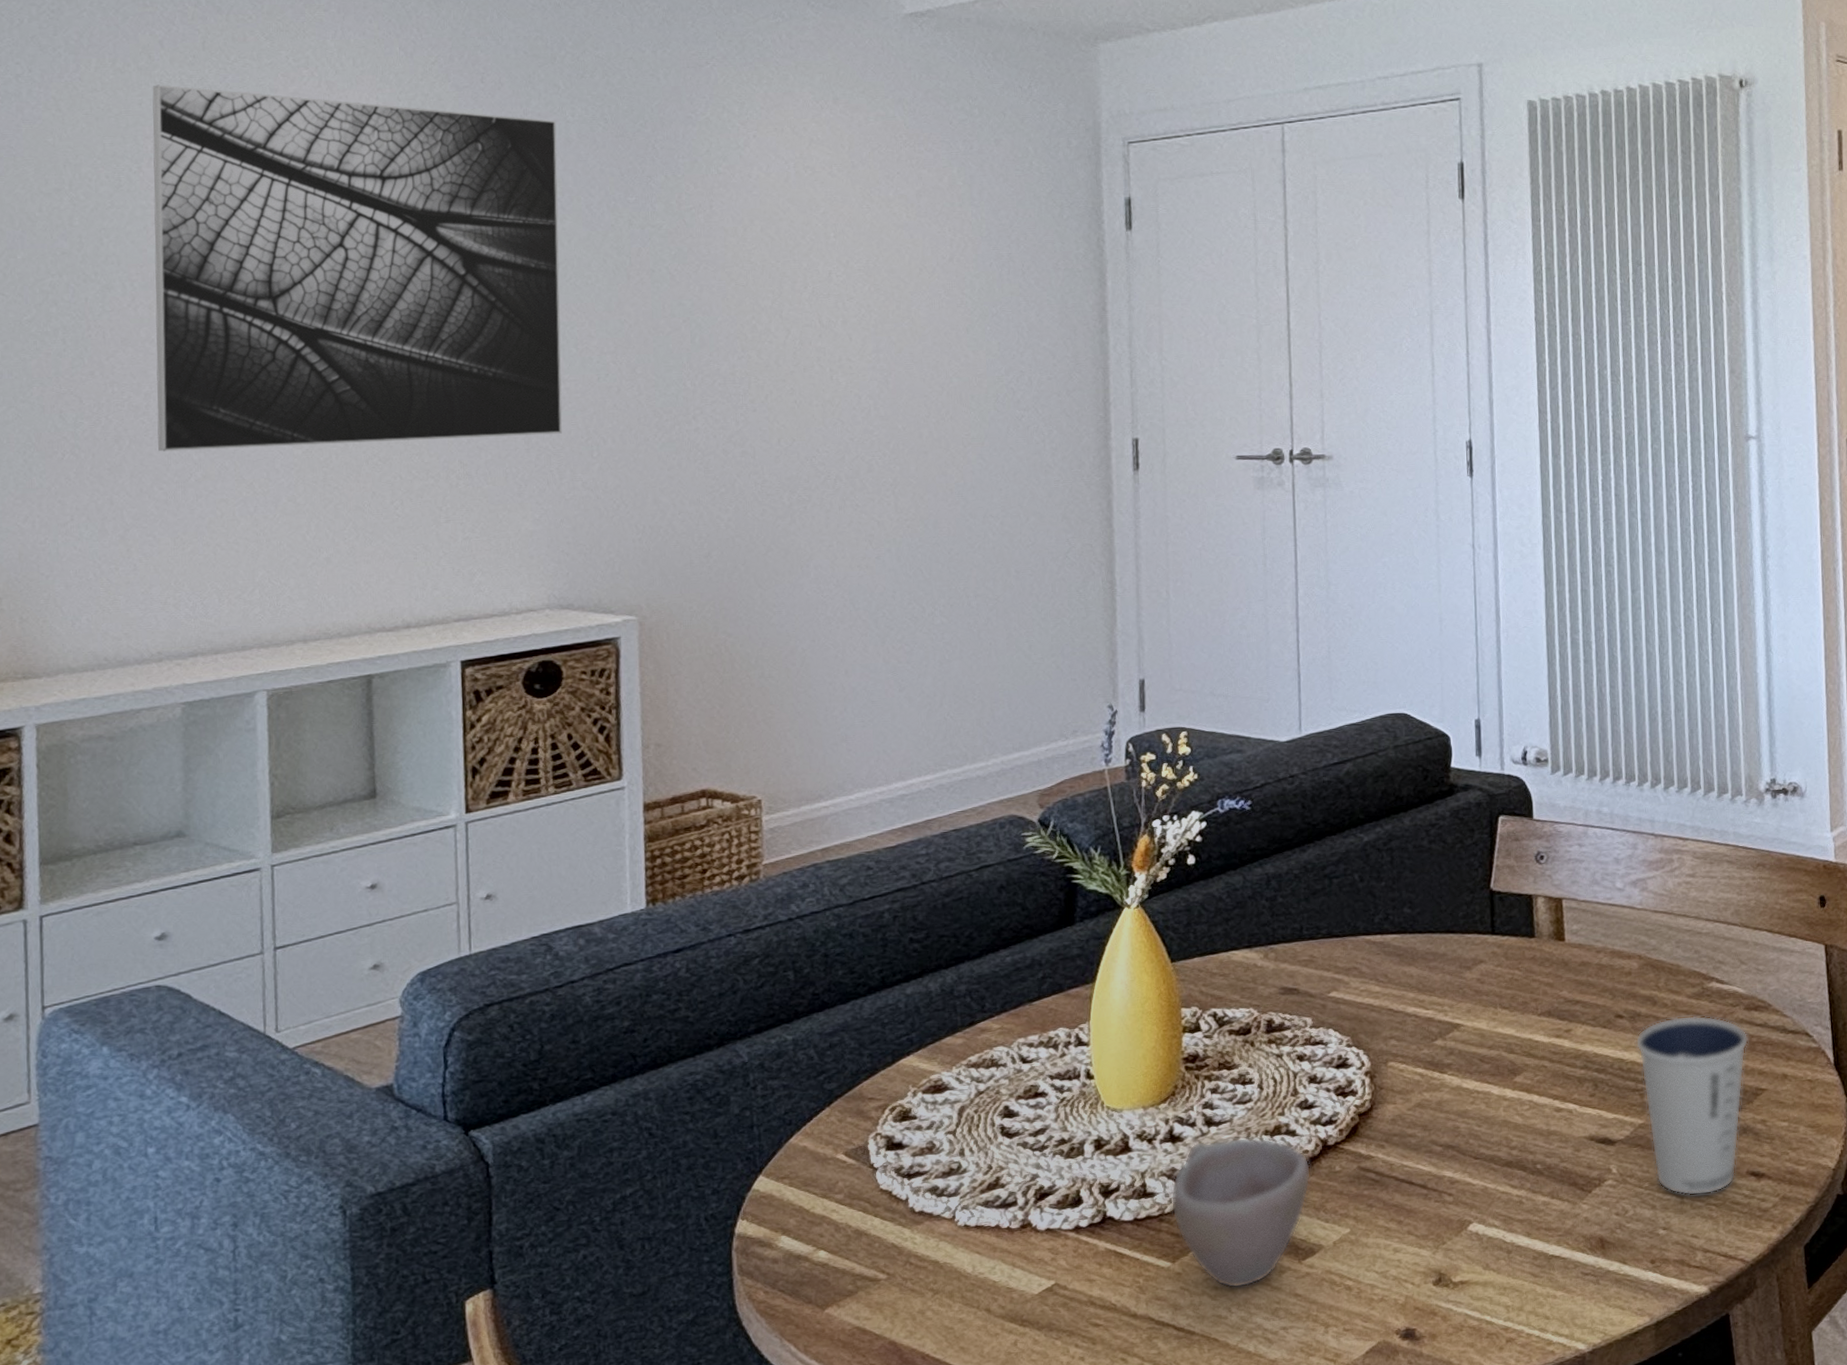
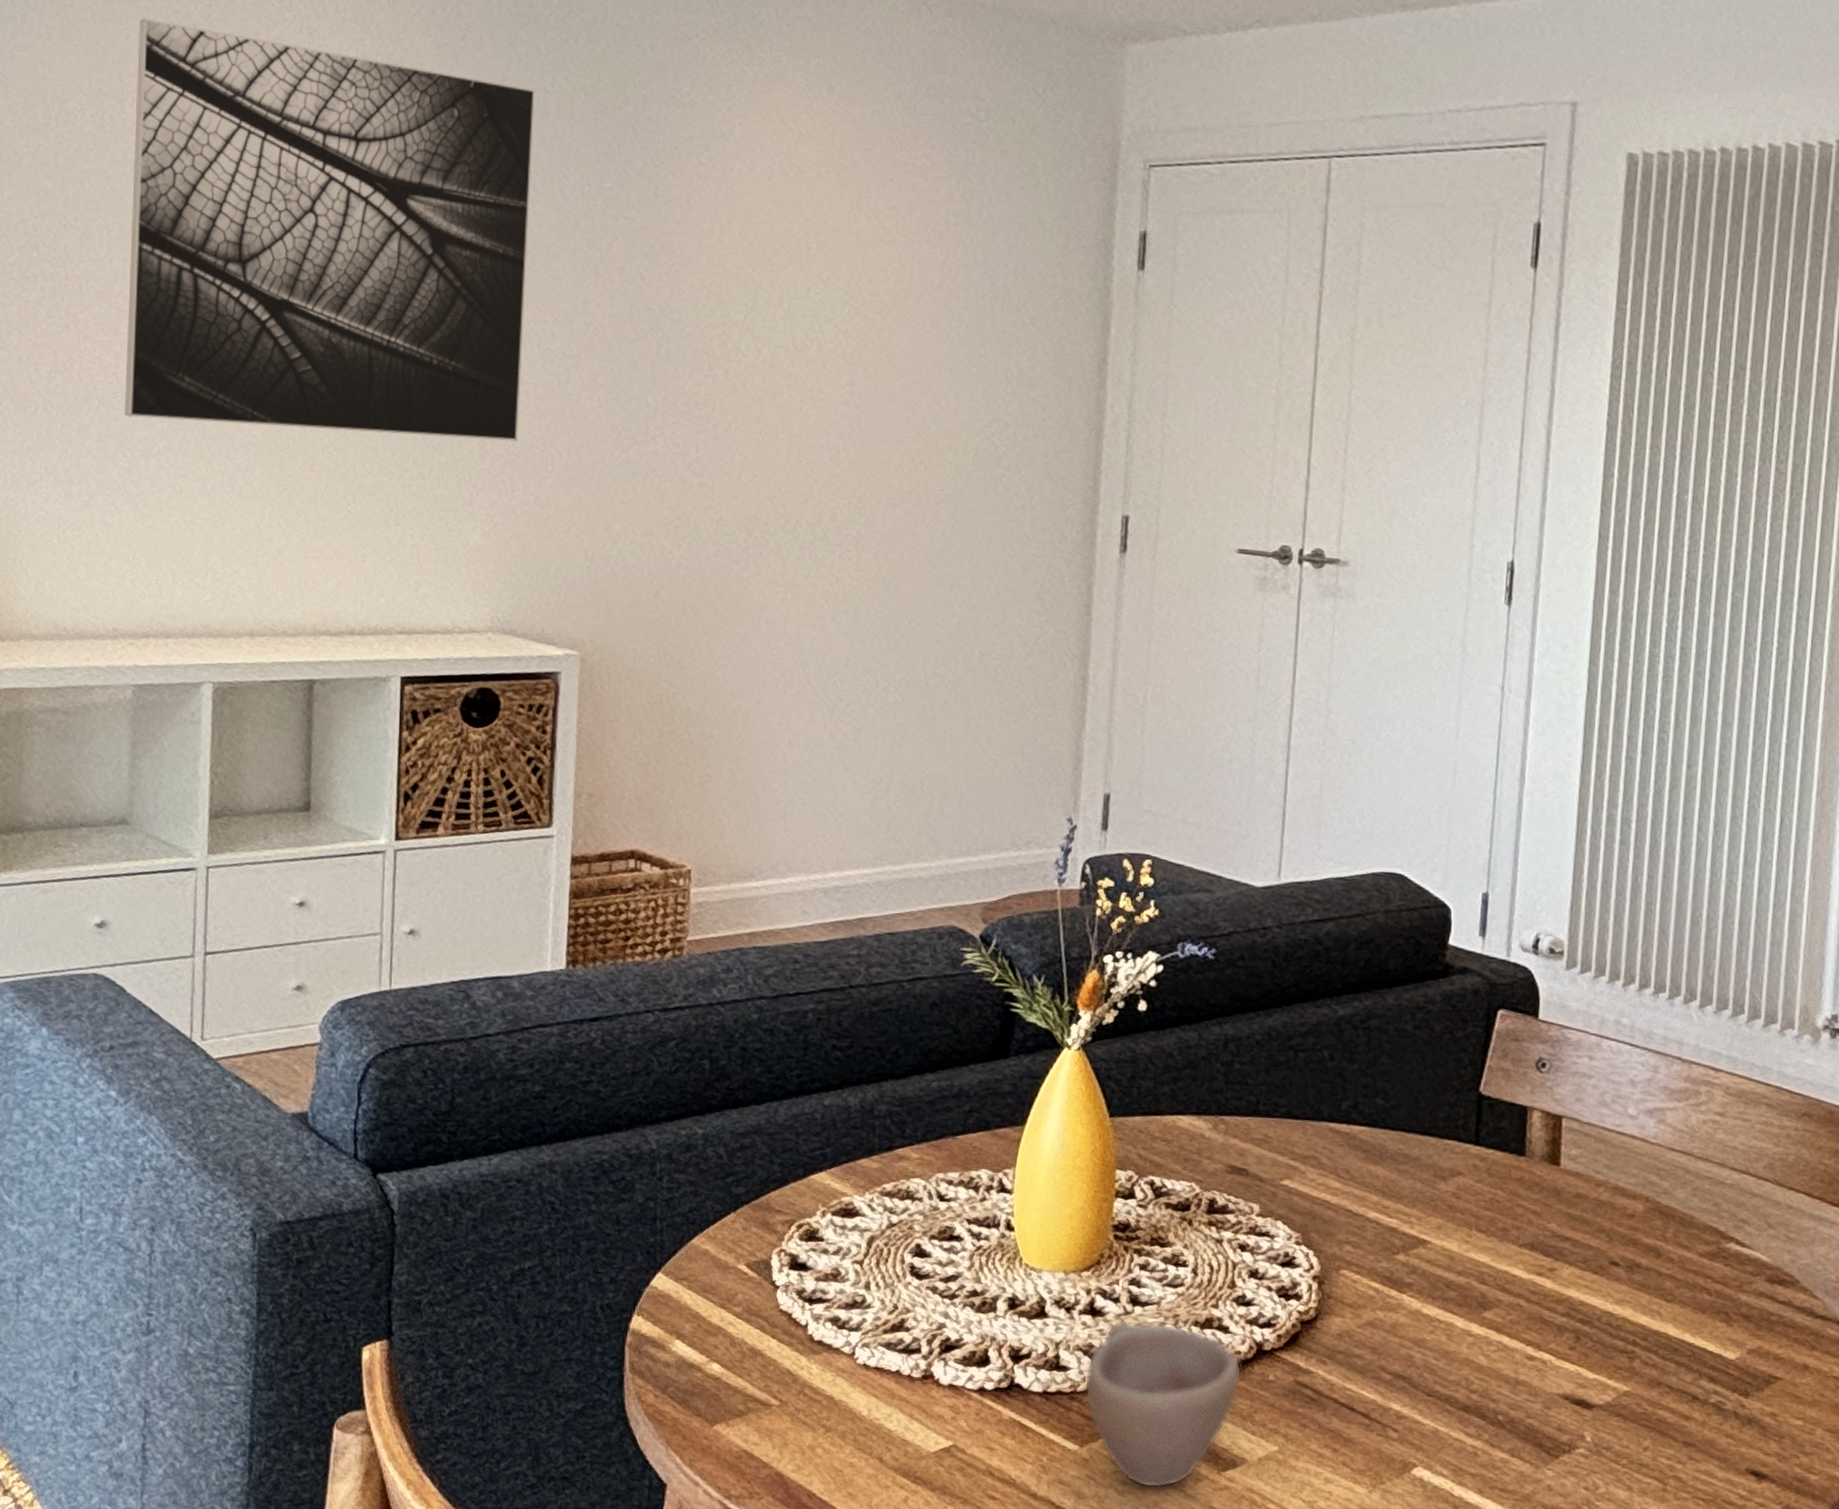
dixie cup: present [1635,1015,1749,1196] -> none [1630,1275,1767,1487]

